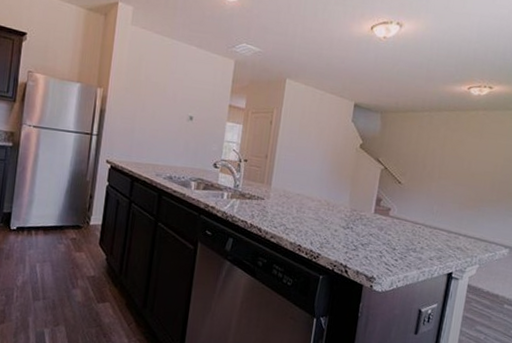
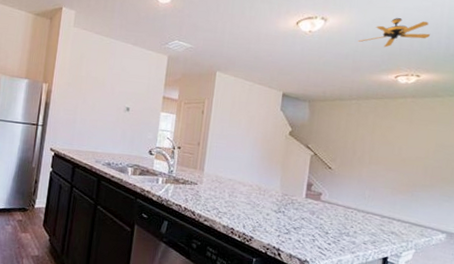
ceiling fan: none [433,25,505,57] -> present [358,18,431,48]

